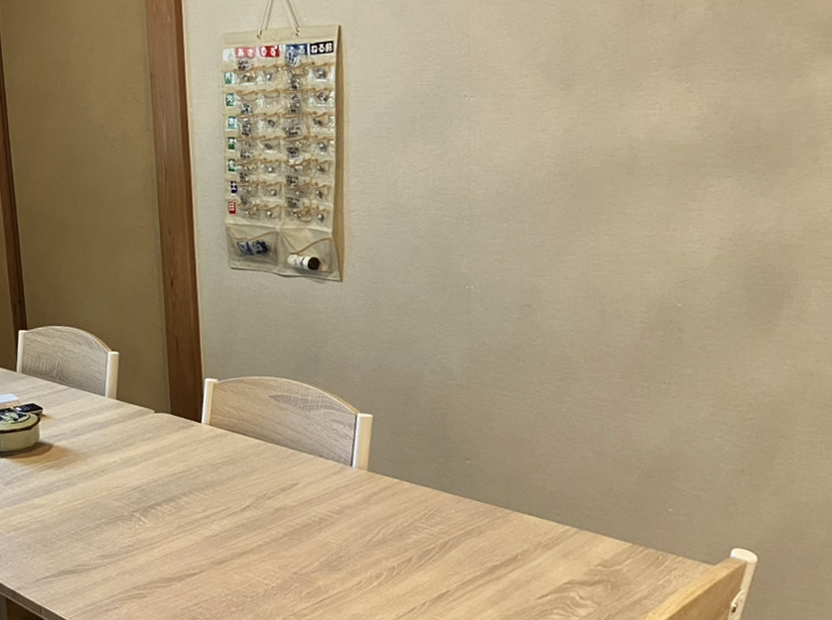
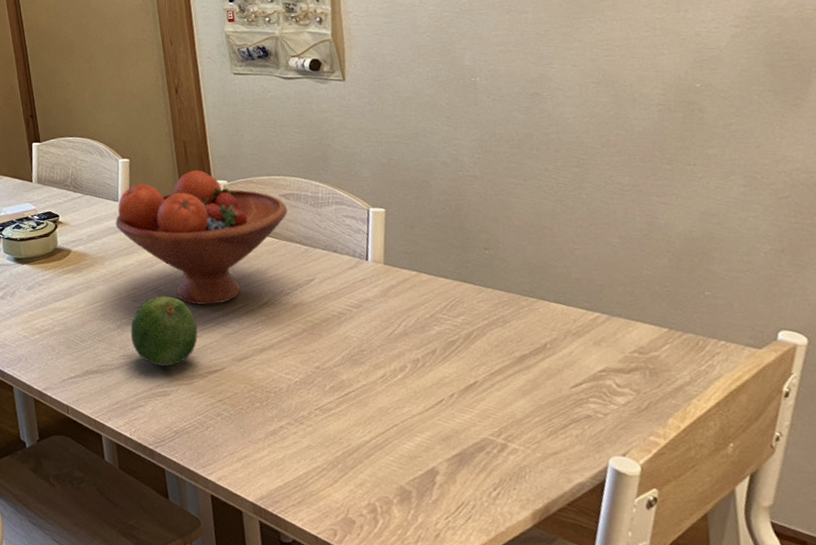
fruit bowl: none [101,367,276,507] -> present [115,170,288,305]
fruit: none [109,495,178,568] -> present [130,296,198,366]

